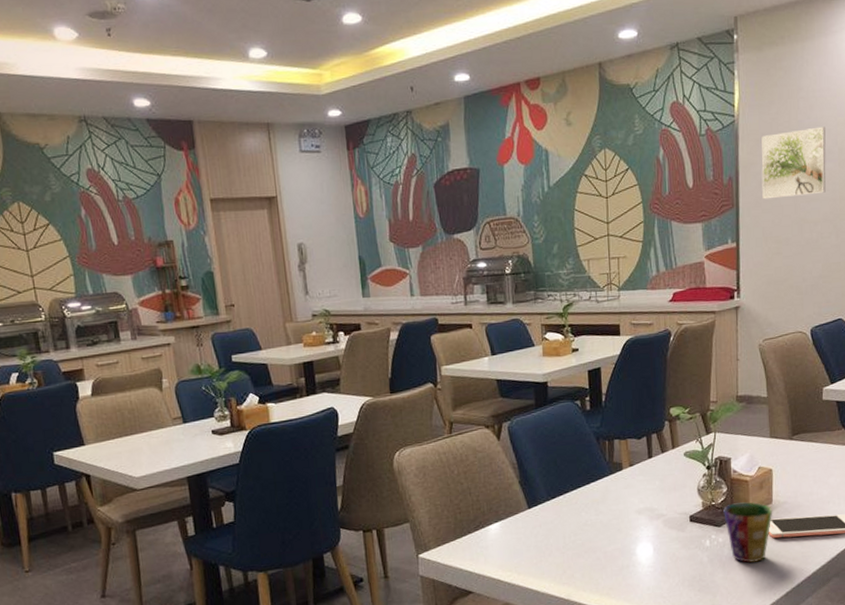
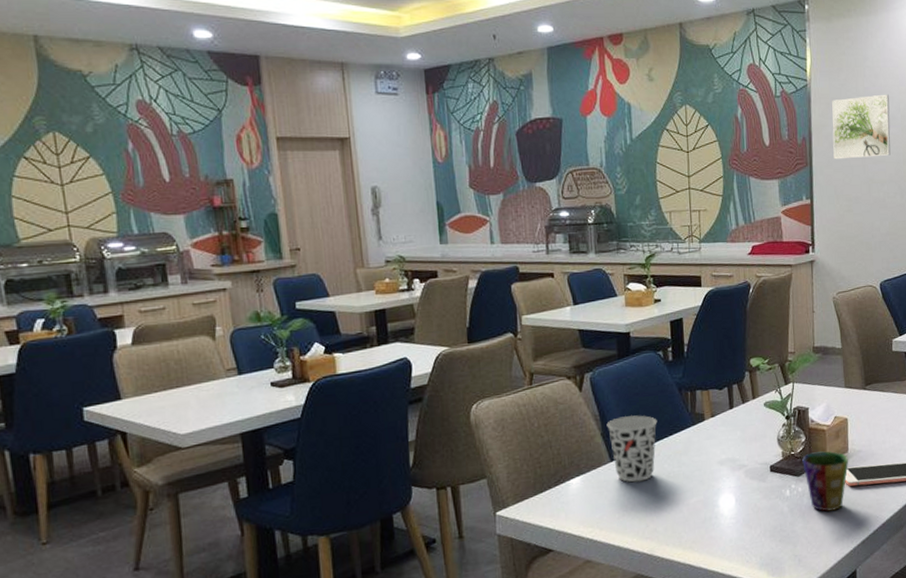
cup: none [524,464,575,530] -> present [606,415,657,483]

